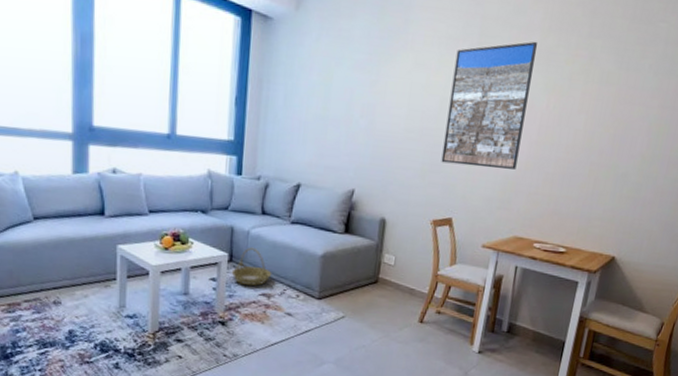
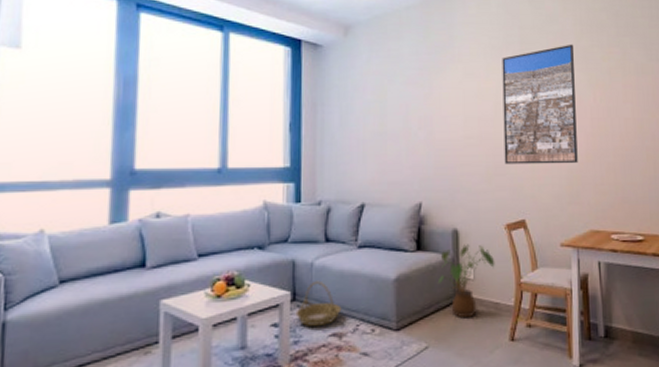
house plant: none [361,233,417,298] -> present [439,244,495,319]

